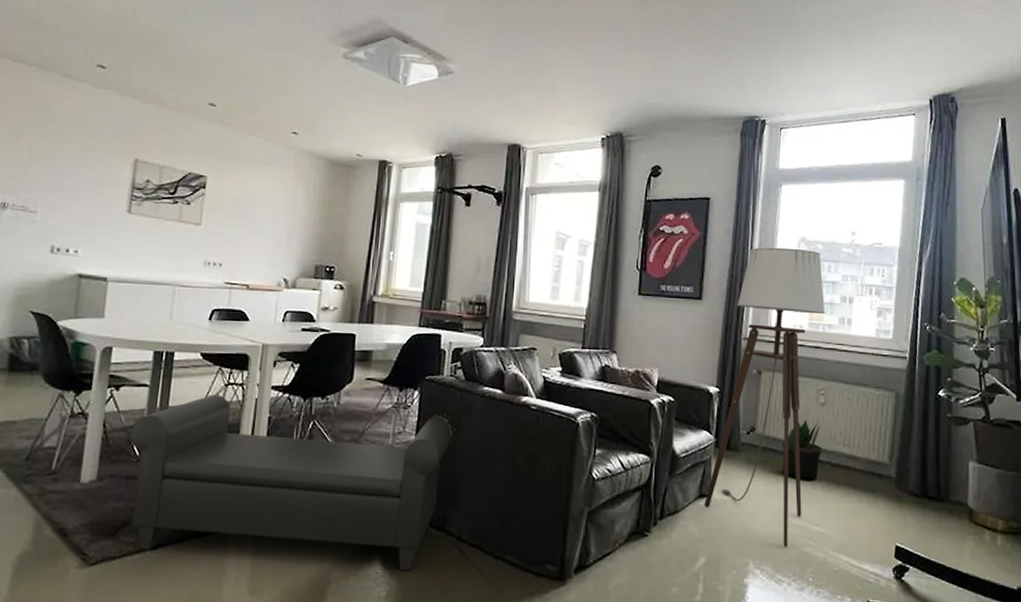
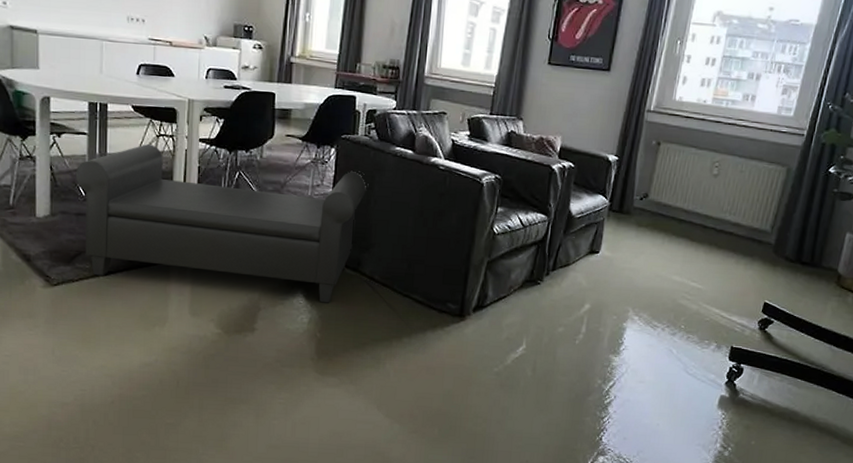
floor lamp: present [704,247,826,547] -> none [594,20,735,299]
planter: present [782,419,822,480] -> none [669,189,711,243]

